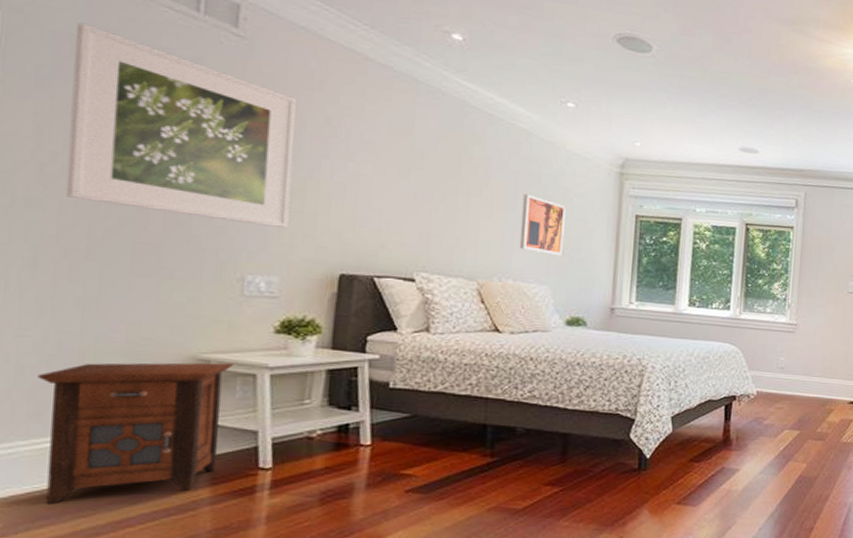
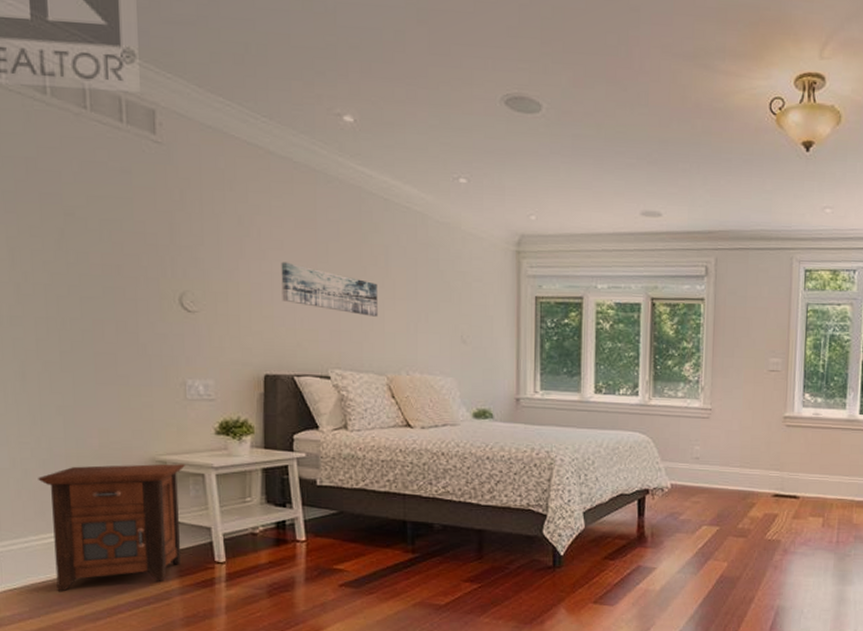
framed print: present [66,22,297,229] -> none [29,145,217,333]
wall art: none [367,164,475,224] -> present [281,261,378,317]
wall art: present [519,193,566,256] -> none [423,281,465,345]

